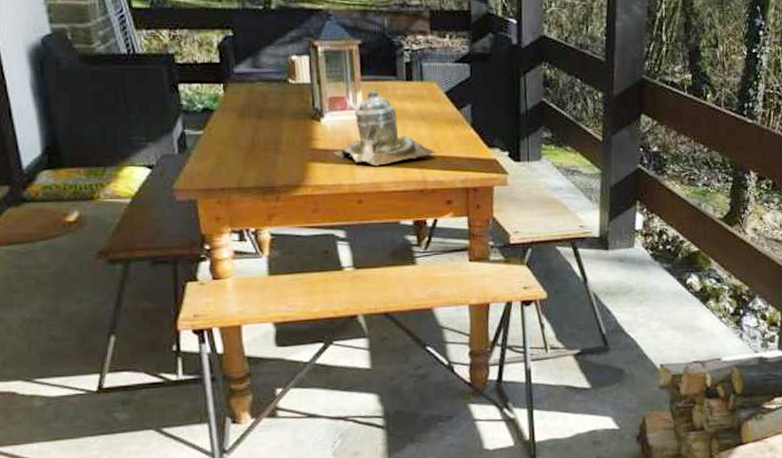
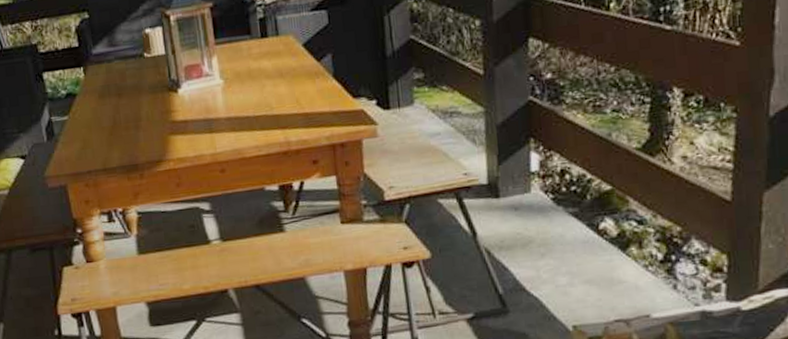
teapot: present [331,89,437,166] -> none [191,51,298,132]

